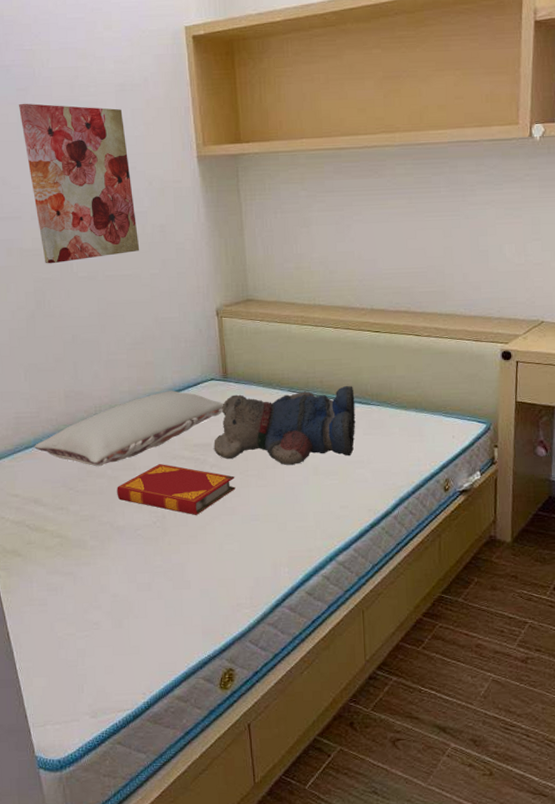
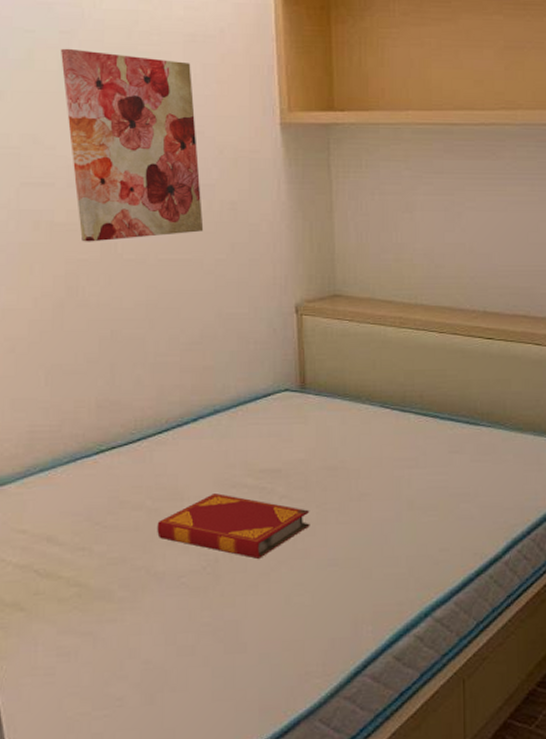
pillow: present [34,390,223,467] -> none [51,402,299,496]
teddy bear: present [213,385,356,466] -> none [283,401,463,498]

